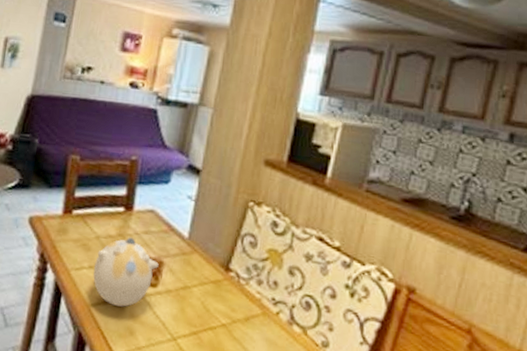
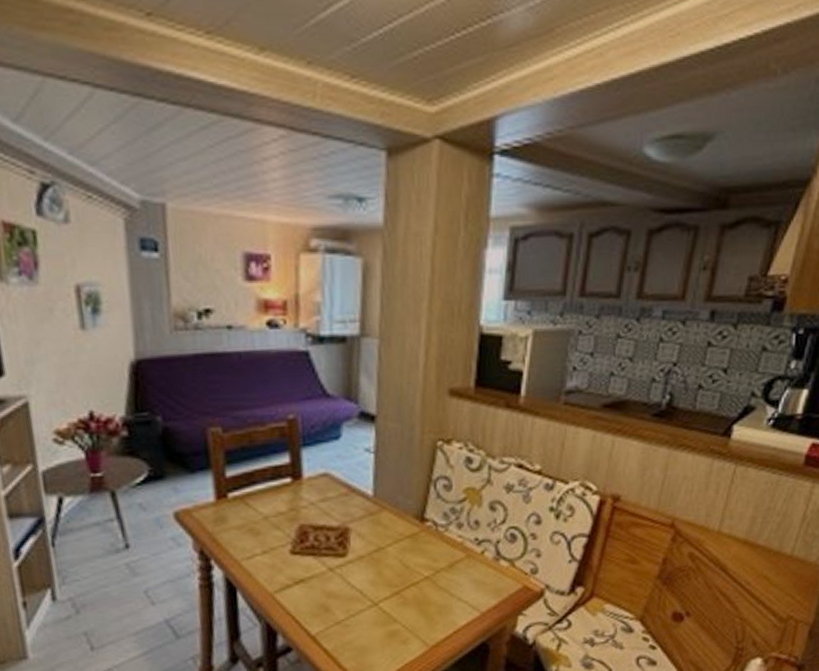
teapot: present [93,237,159,307] -> none [268,509,344,587]

